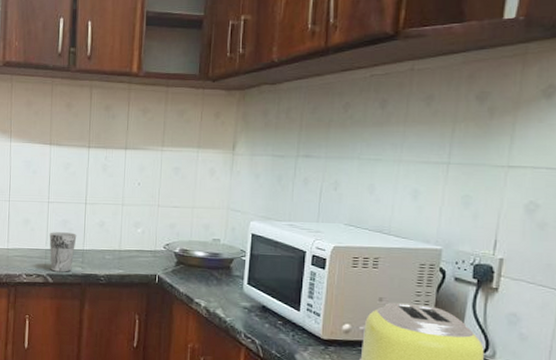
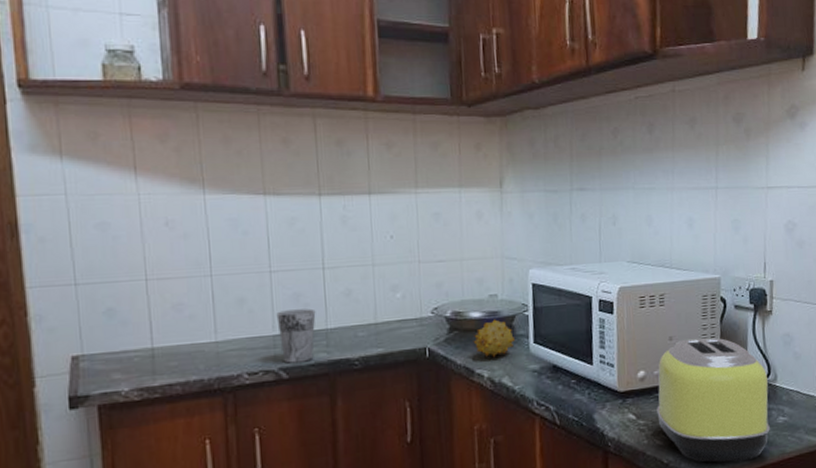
fruit: none [195,259,232,291] -> present [473,319,516,358]

